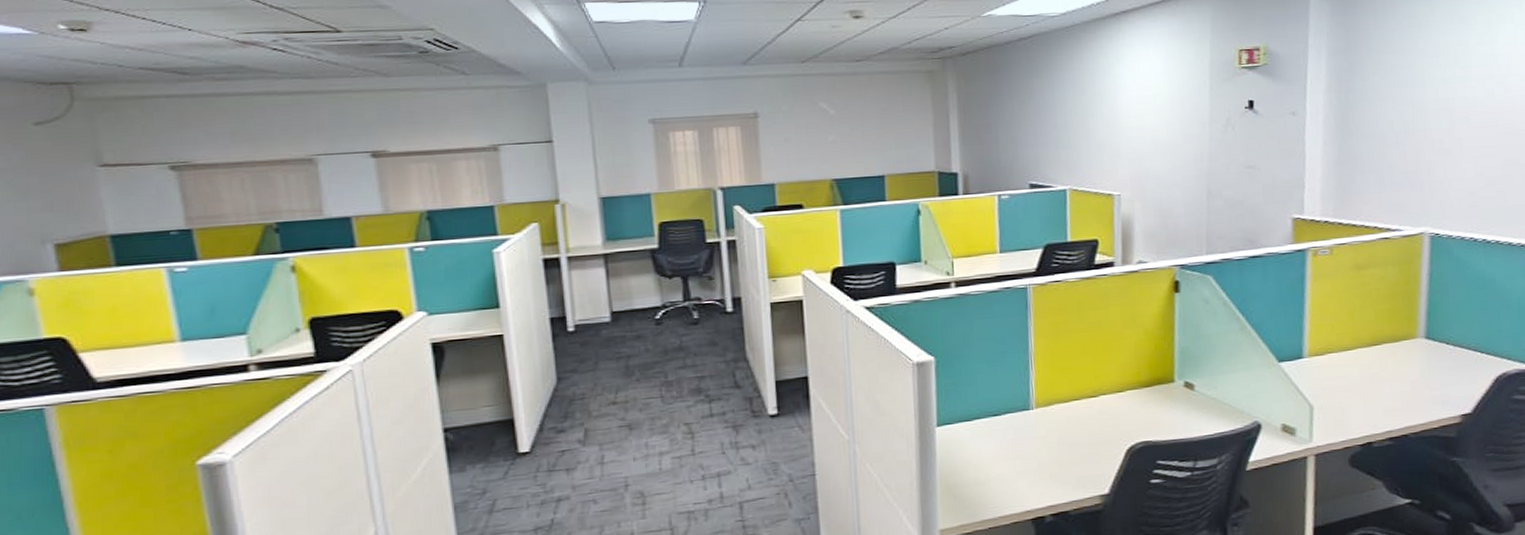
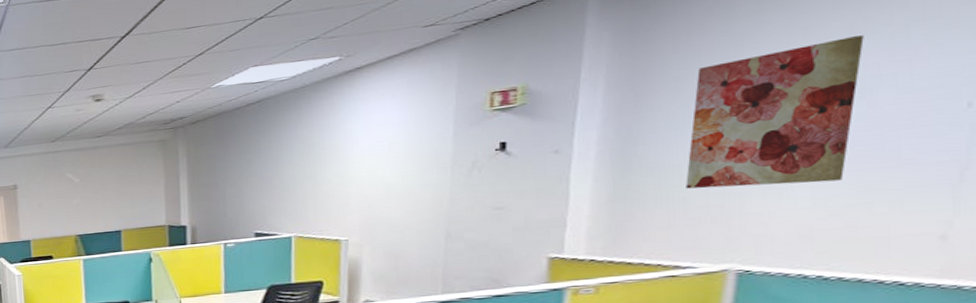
wall art: none [1390,29,1498,156] -> present [685,35,864,189]

